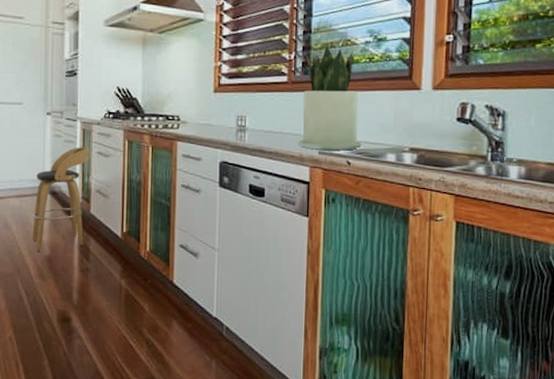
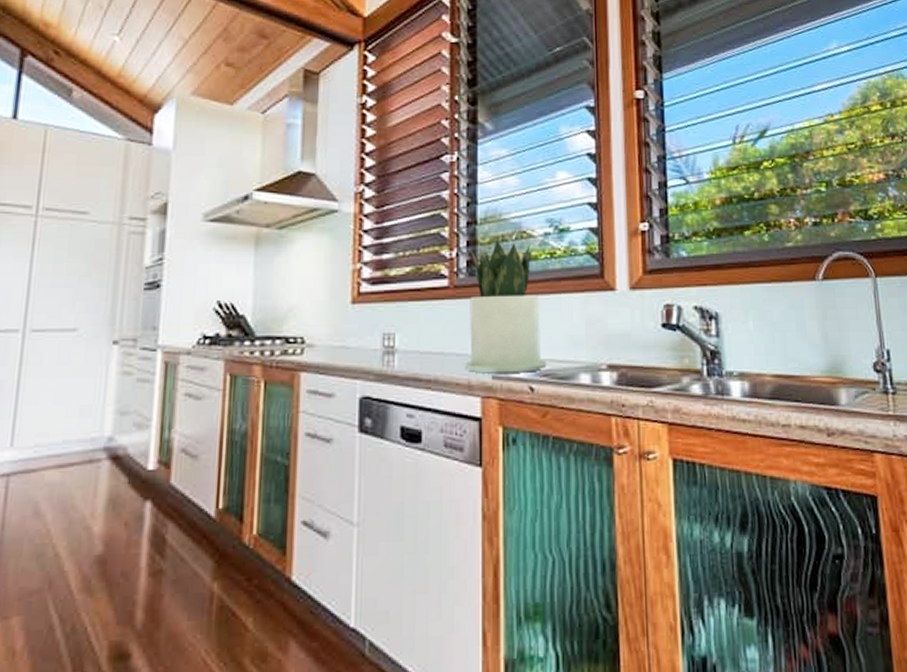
bar stool: present [32,146,89,253] -> none [76,387,173,552]

